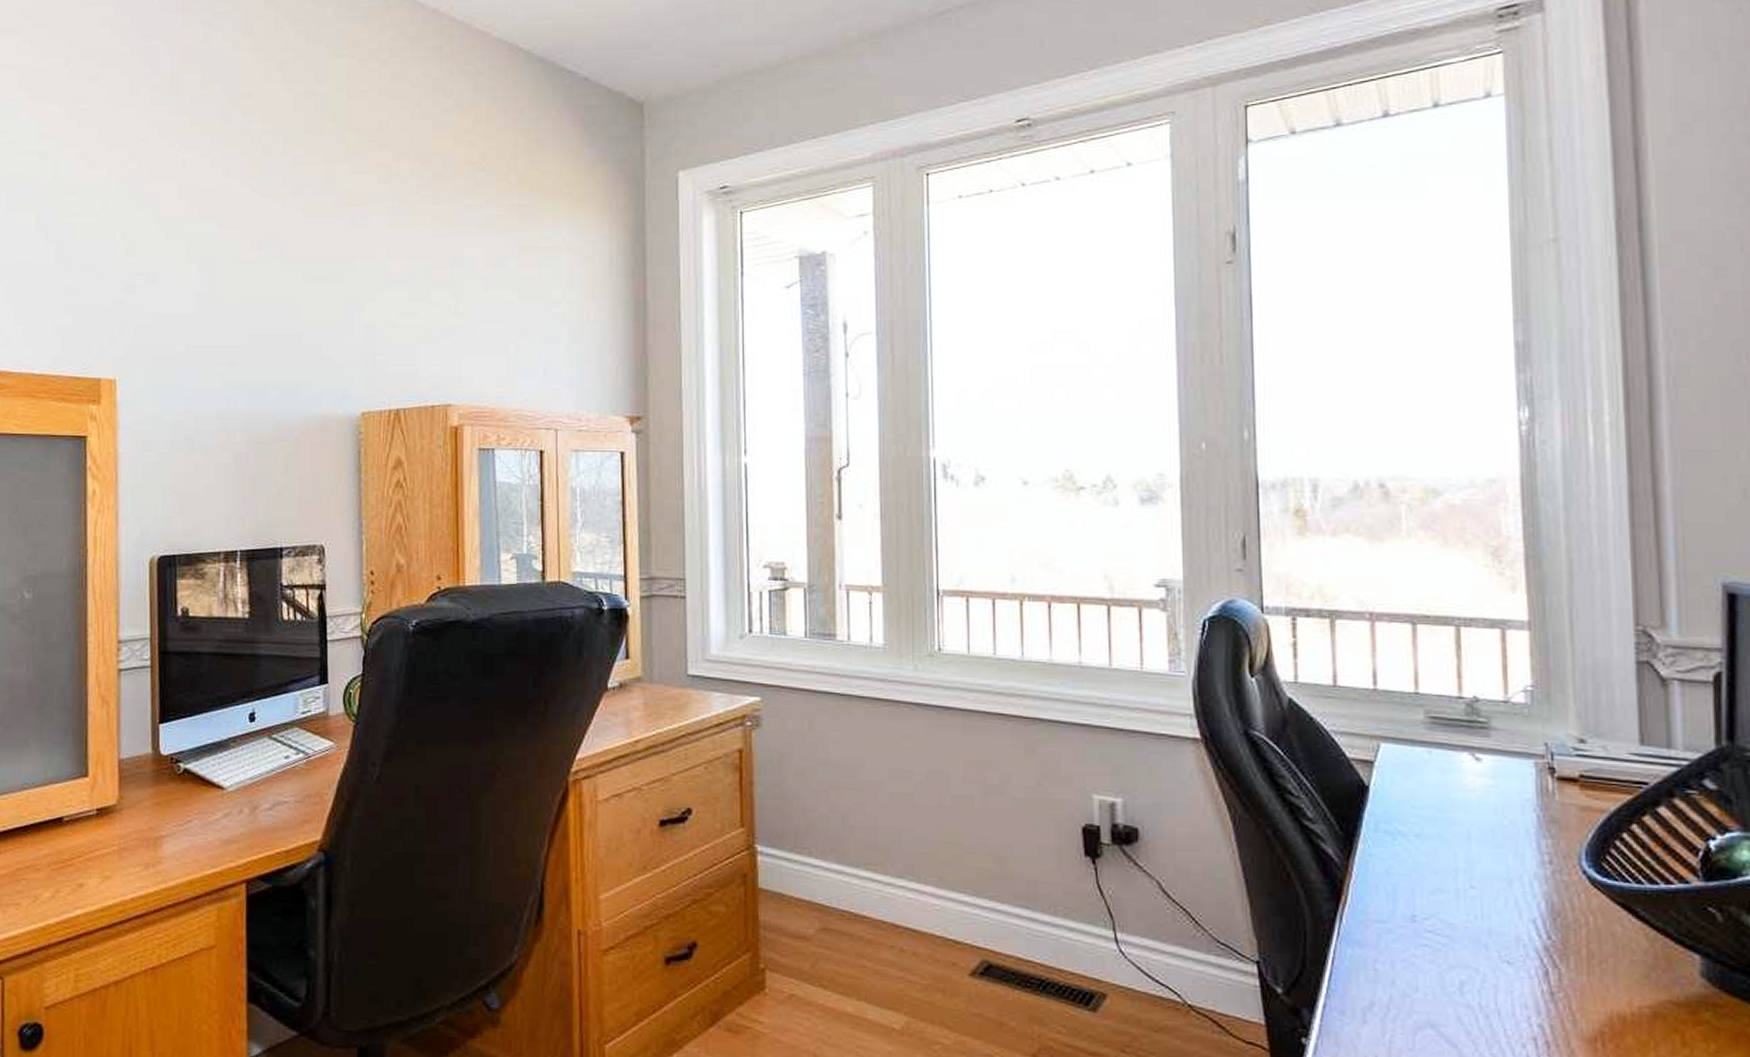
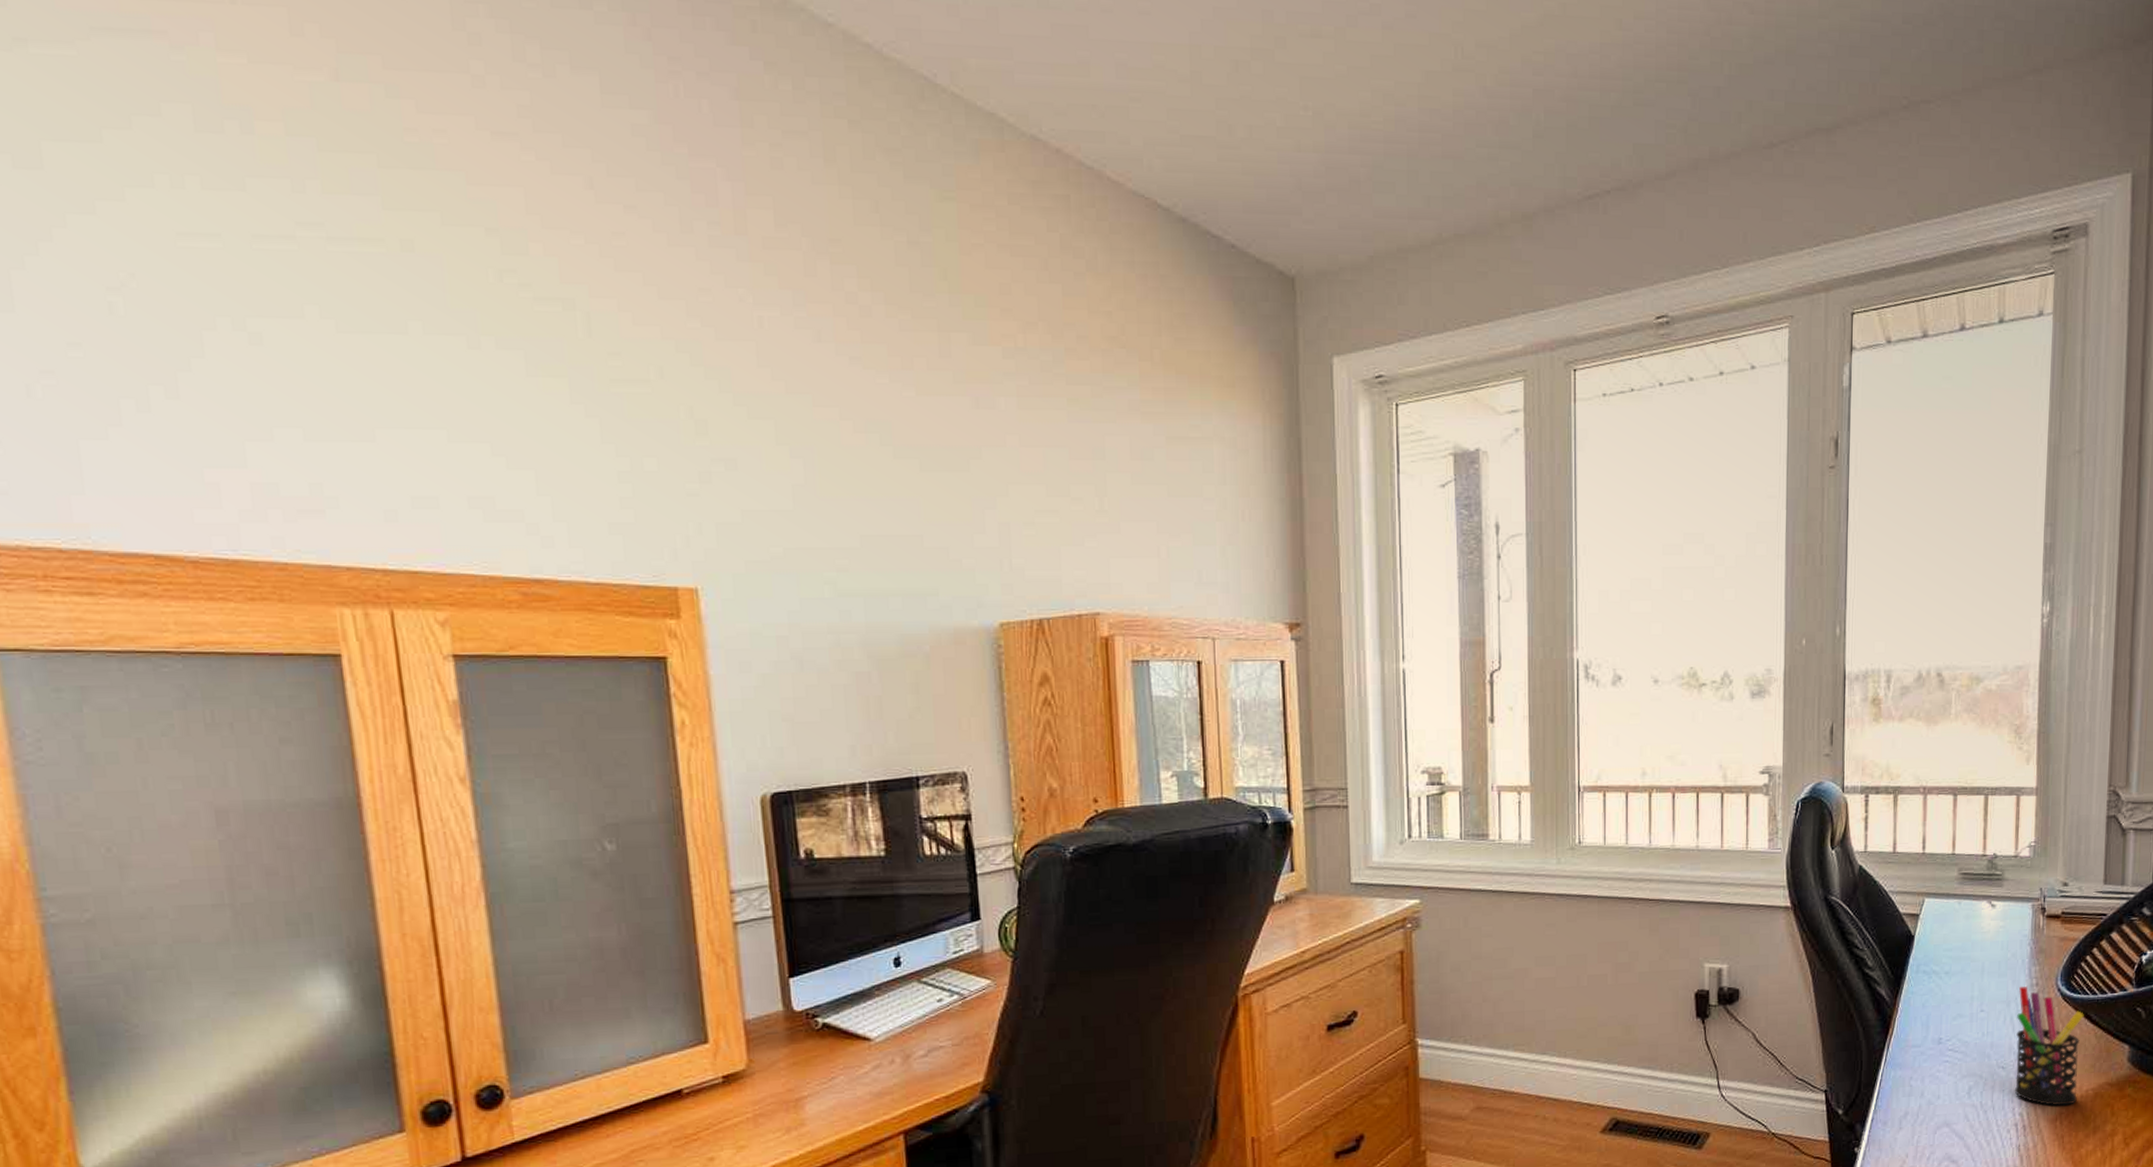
pen holder: none [1524,862,1626,1024] -> present [2014,986,2084,1106]

